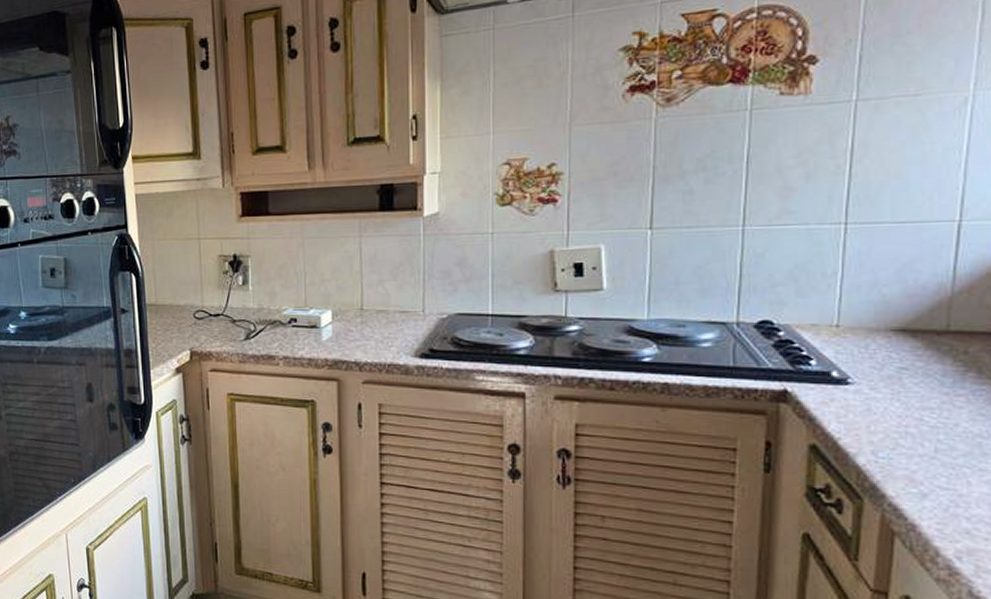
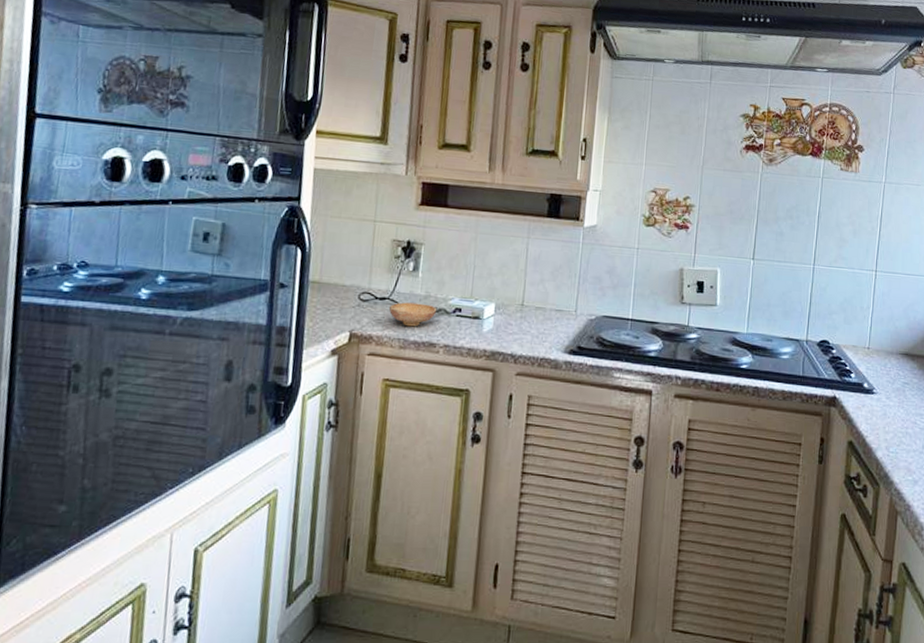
bowl: none [223,317,272,341] -> present [388,302,437,327]

